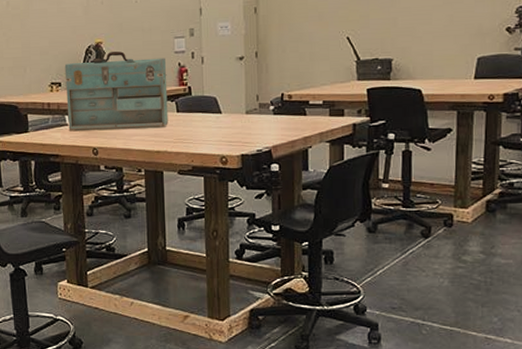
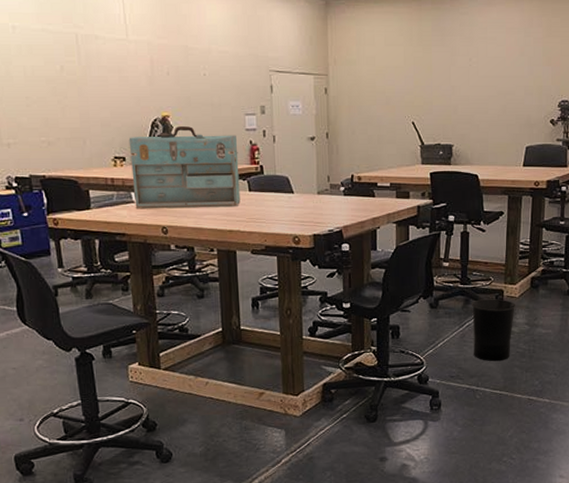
waste bin: none [415,224,469,293] -> present [471,299,516,361]

